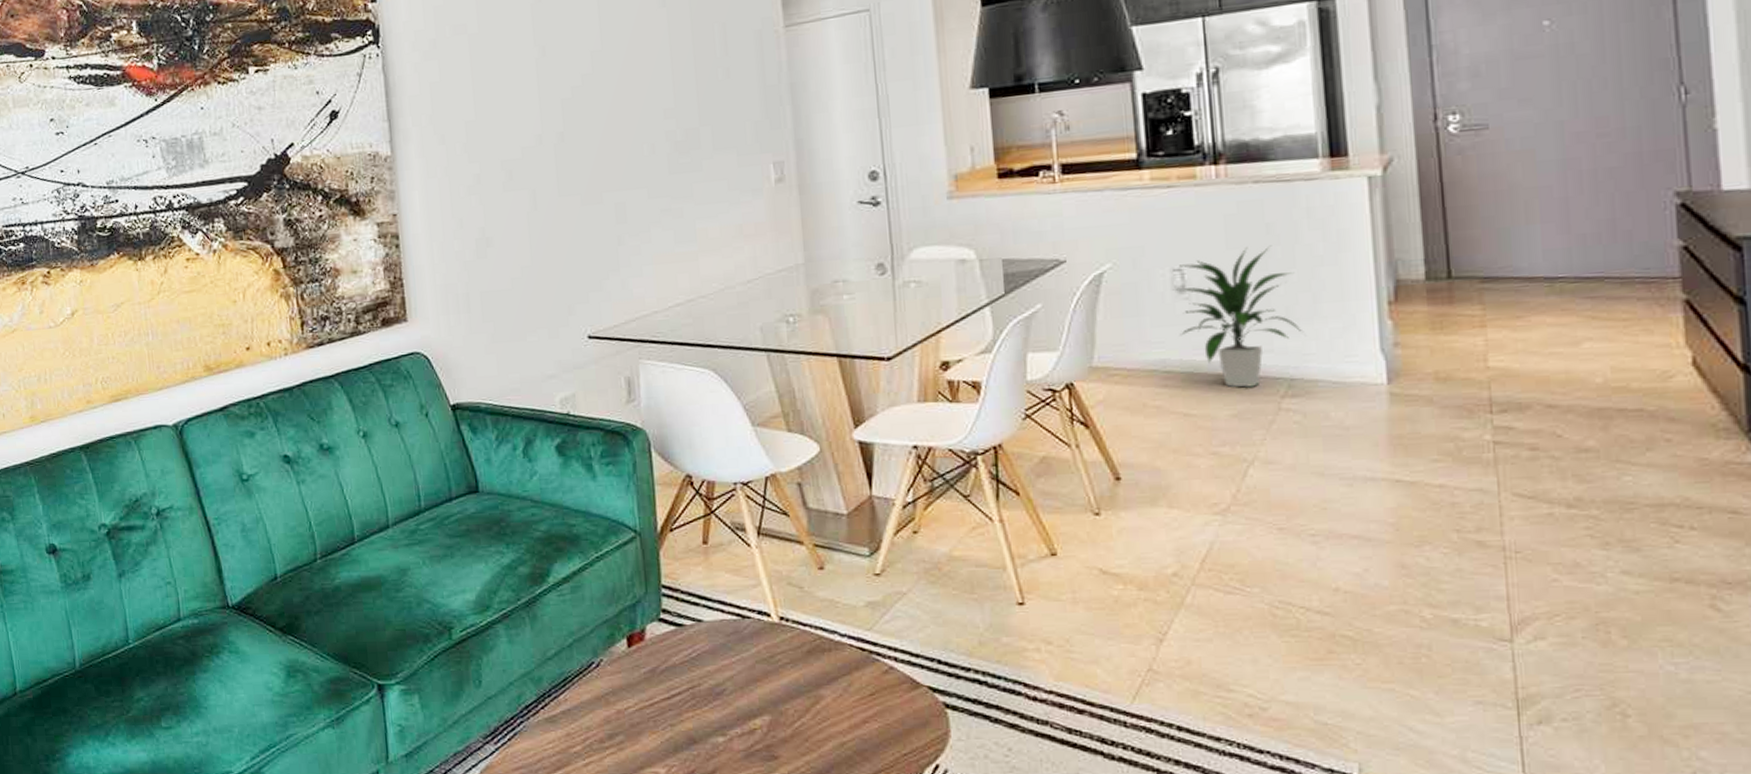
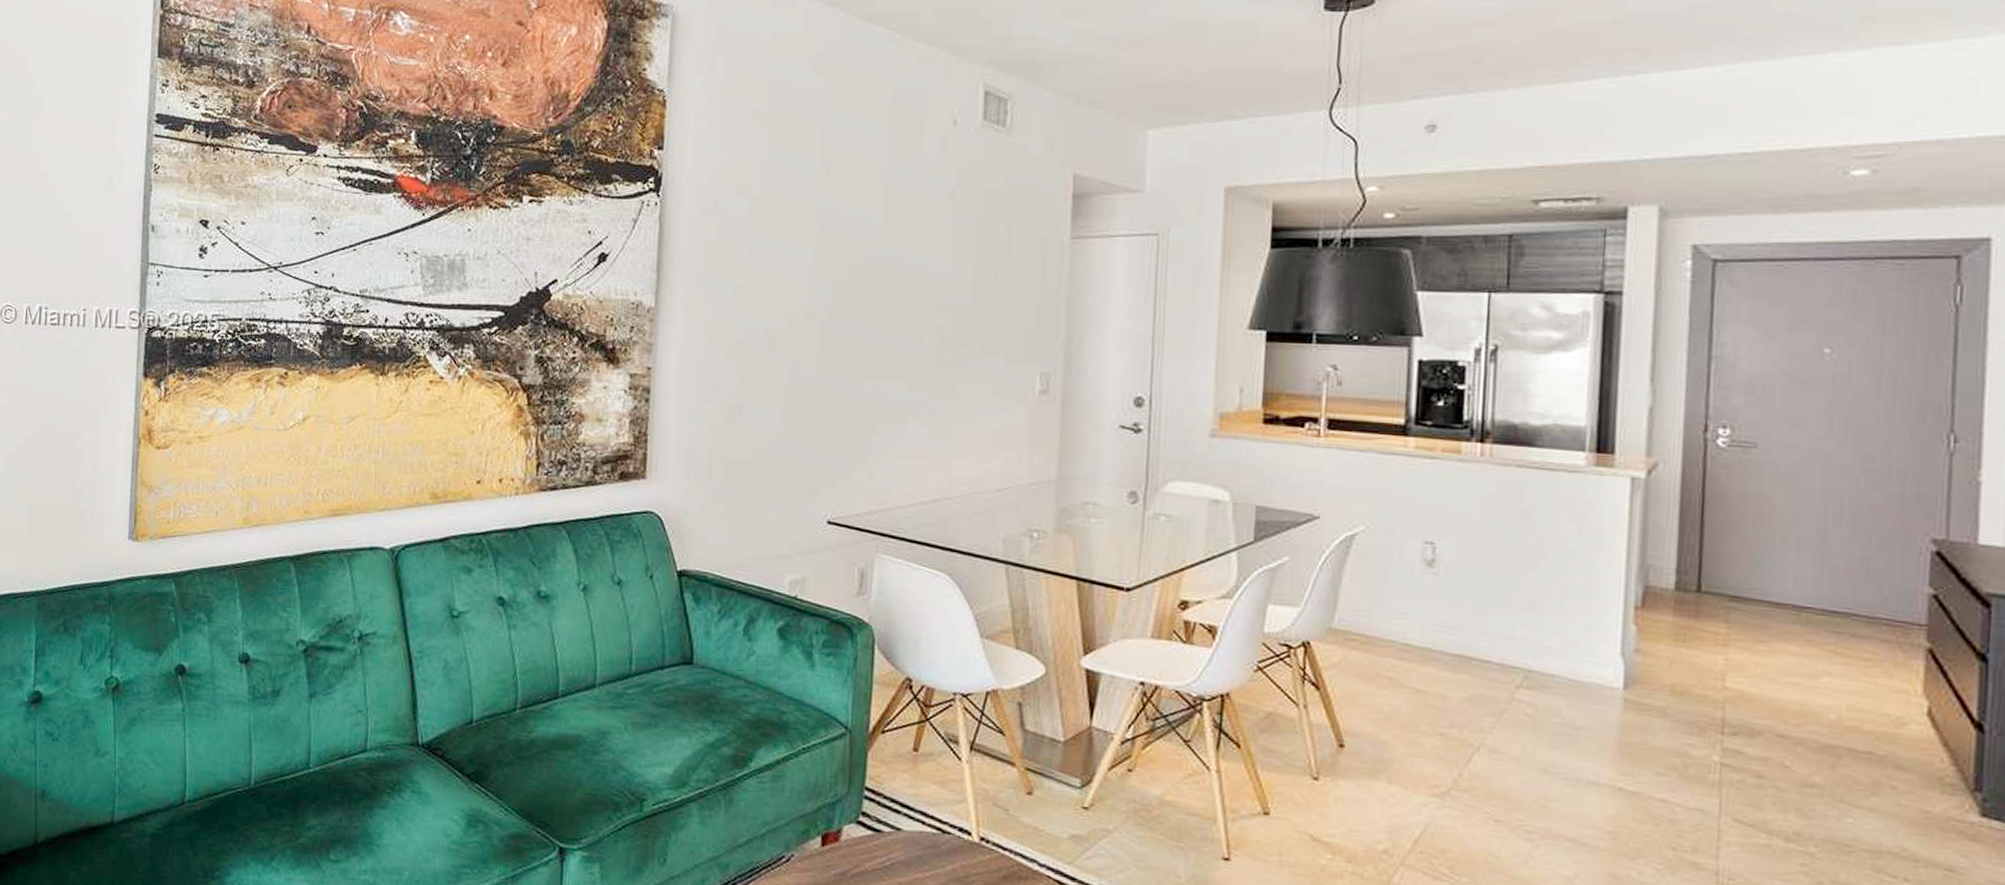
indoor plant: present [1174,245,1304,388] -> none [1423,530,1548,673]

